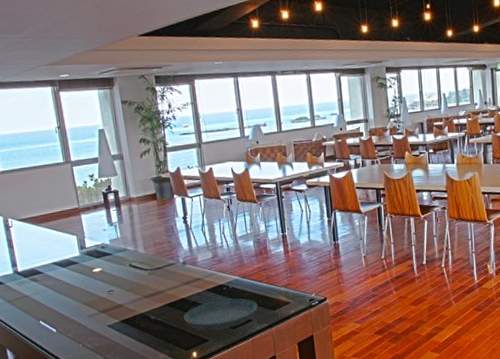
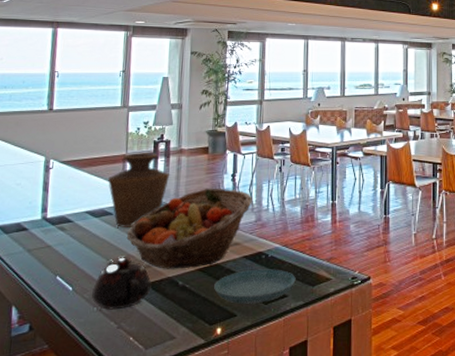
vase: none [66,204,125,274] -> present [107,153,170,227]
teapot: none [74,299,127,346] -> present [91,257,152,310]
fruit basket: none [95,230,207,307] -> present [126,188,252,269]

